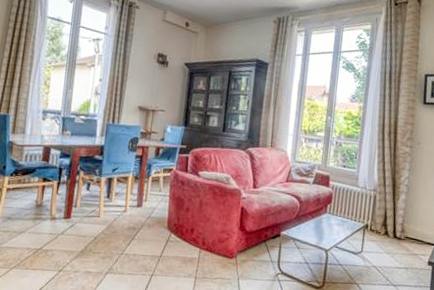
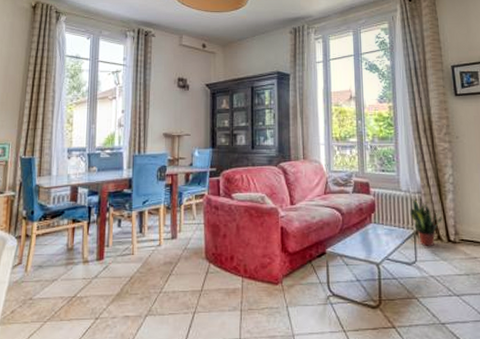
potted plant: none [363,195,392,241] -> present [410,198,442,247]

